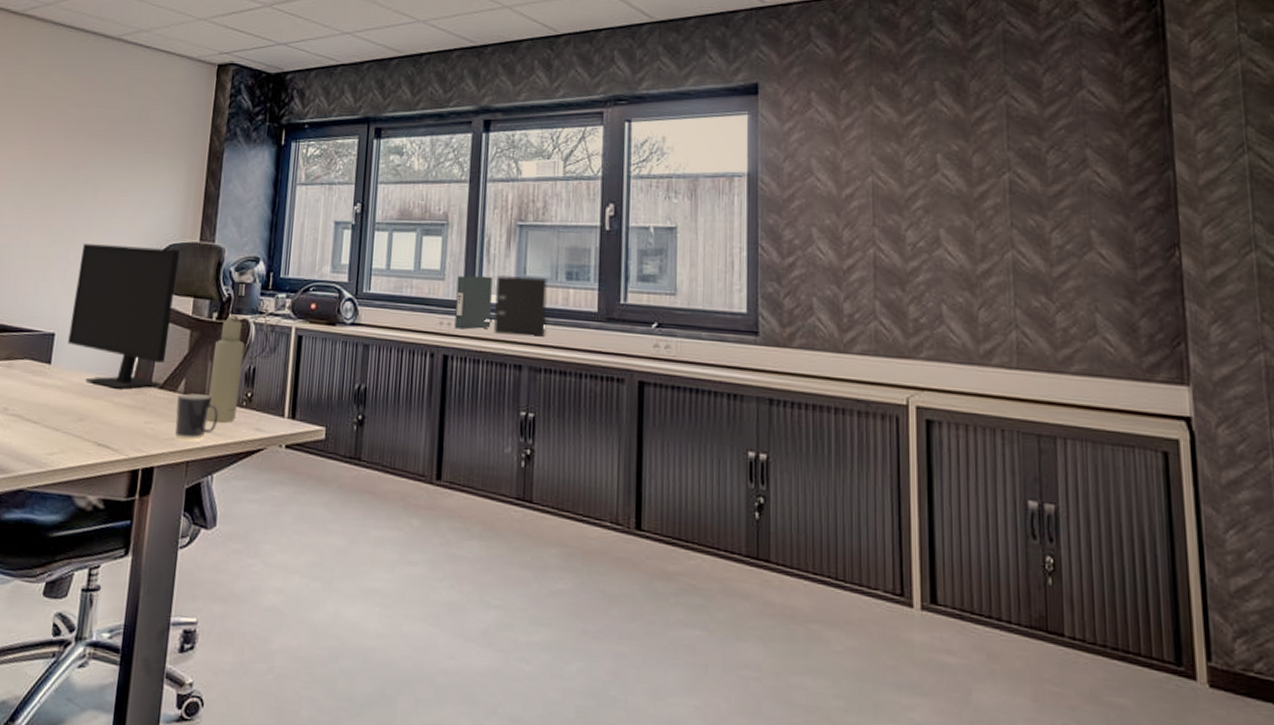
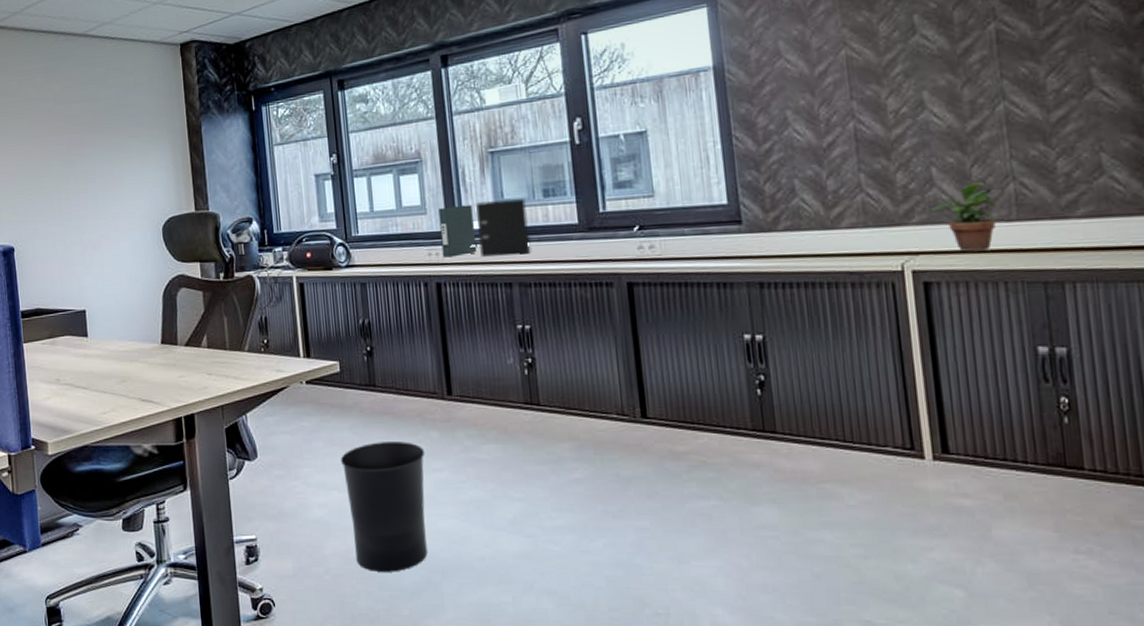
monitor: present [68,243,180,390] -> none [93,221,187,352]
mug: present [175,393,219,441] -> none [202,346,242,388]
bottle: present [206,314,245,423] -> none [227,272,257,369]
waste bin: none [306,523,403,679] -> present [341,442,427,572]
potted plant: none [938,325,1000,396] -> present [931,182,997,252]

